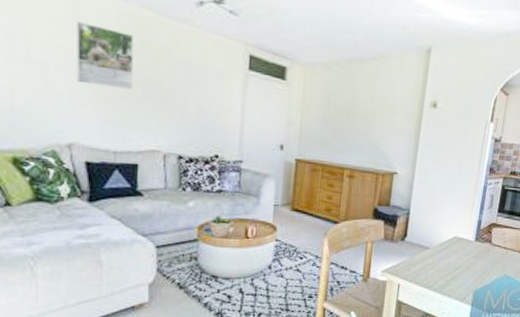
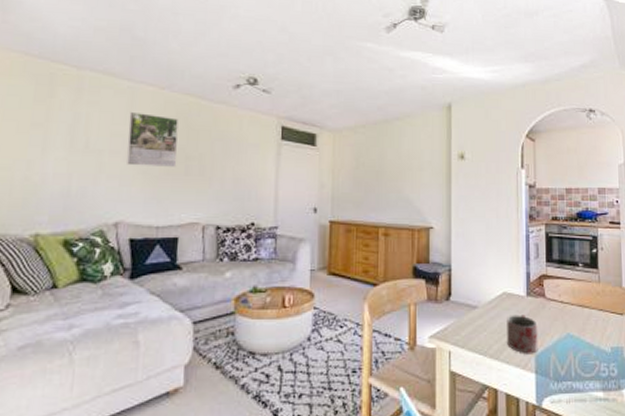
mug: none [451,256,481,290] -> present [507,315,538,354]

